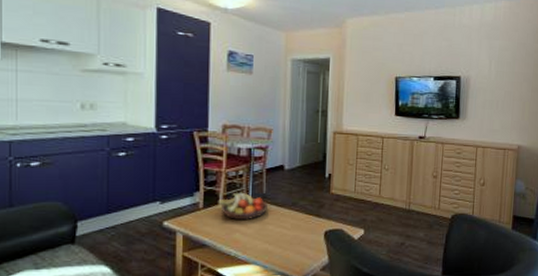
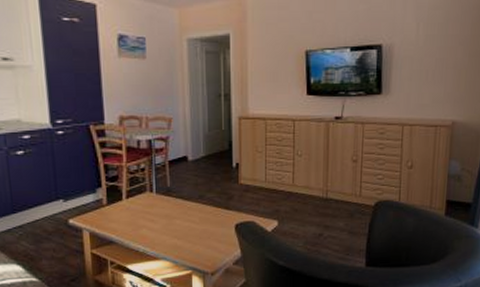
fruit bowl: present [218,192,269,221] -> none [121,186,174,216]

